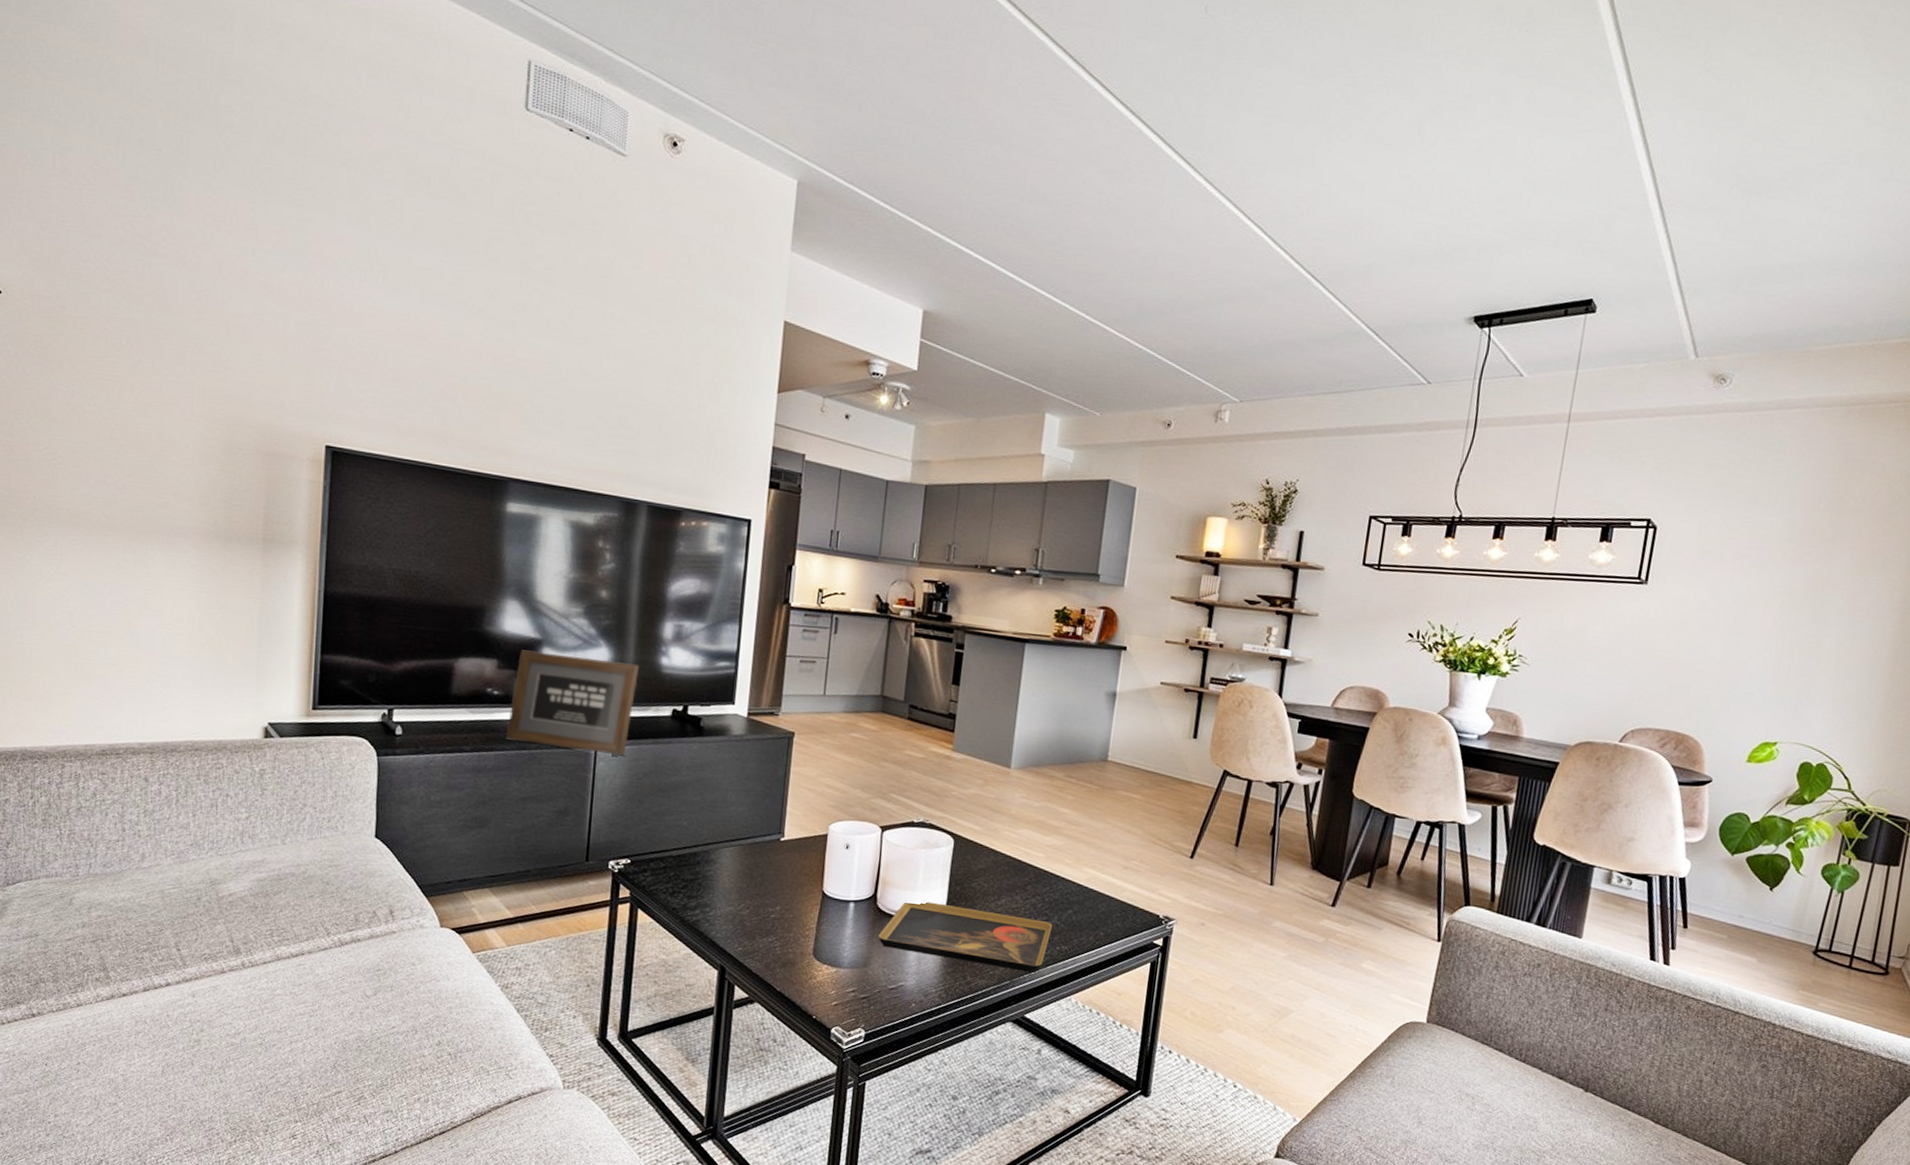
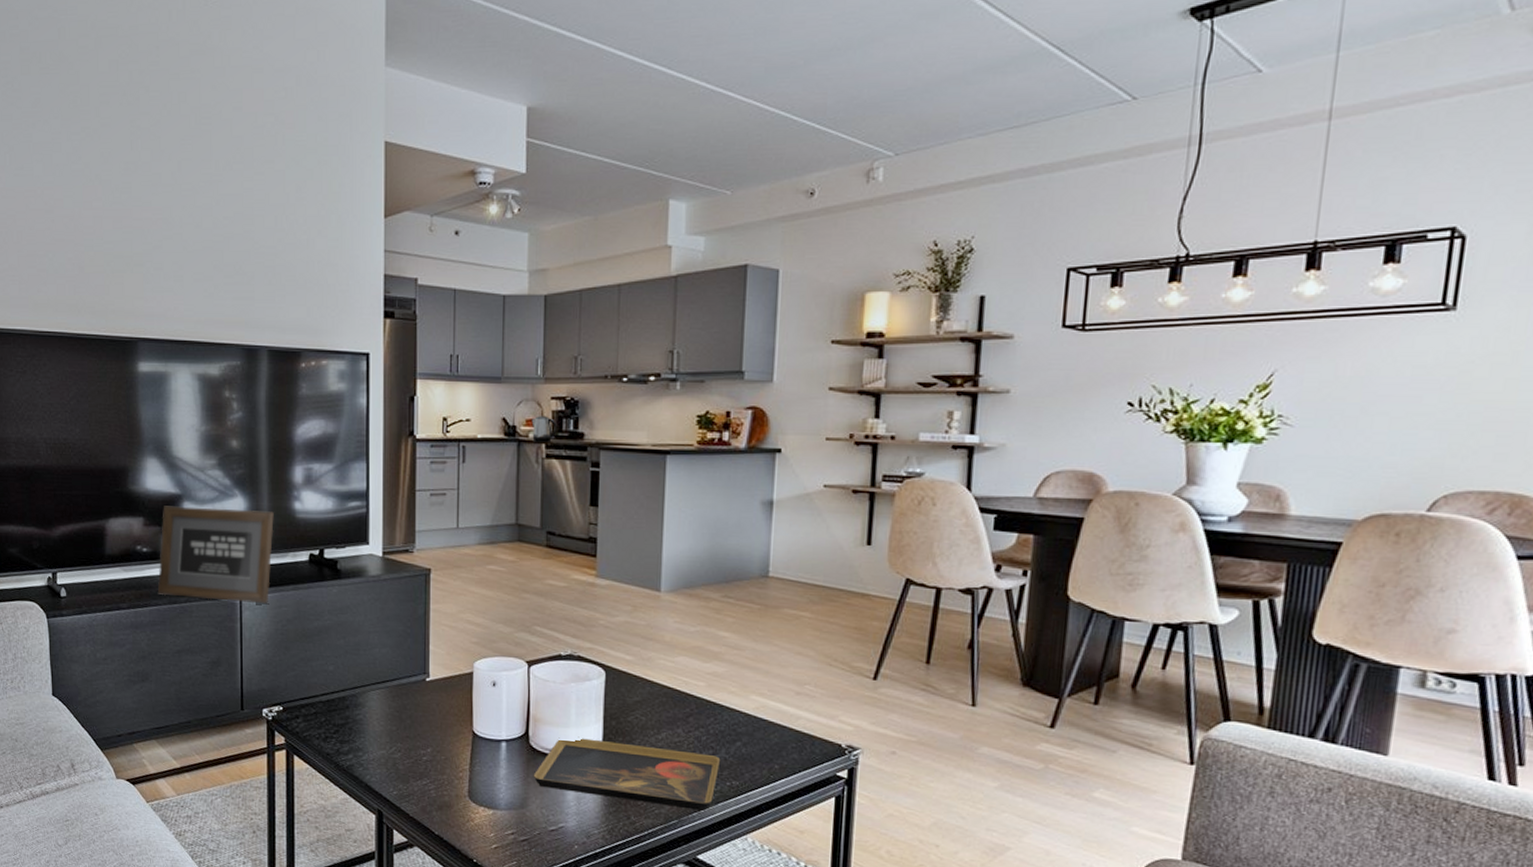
kettle: none [903,596,928,623] -> present [531,416,558,444]

